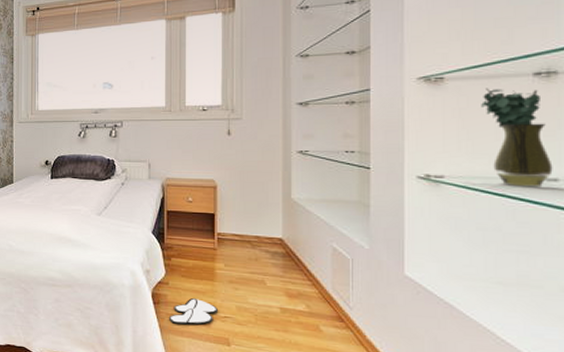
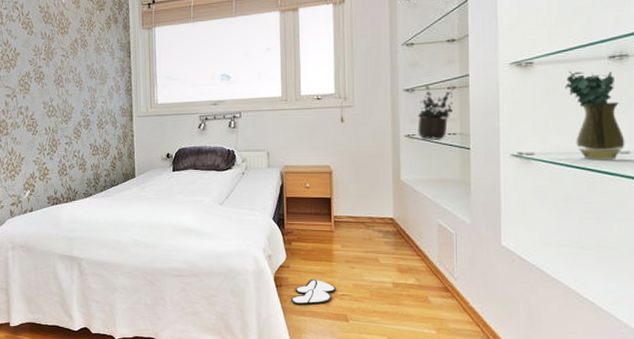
potted plant: none [311,99,352,159] -> present [417,85,454,141]

